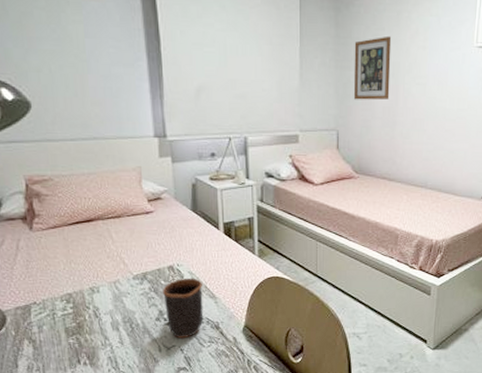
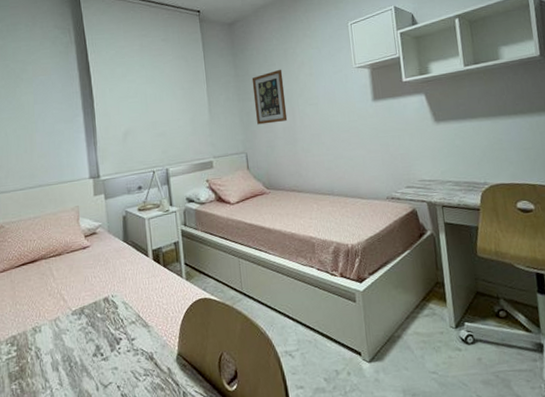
mug: present [162,278,204,339] -> none [98,307,138,374]

